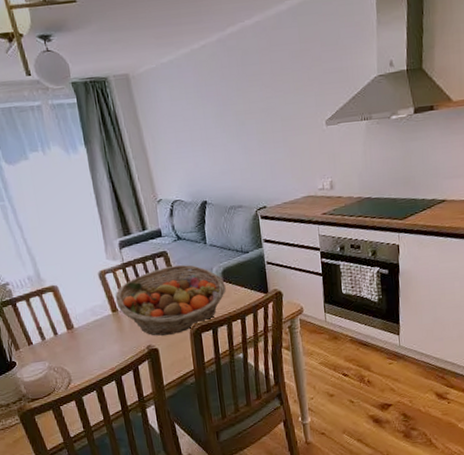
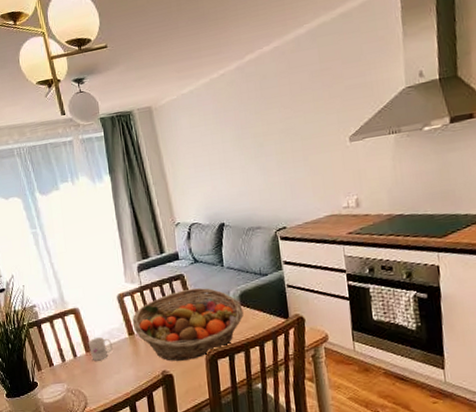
mug: none [69,314,96,338] -> present [88,337,113,361]

